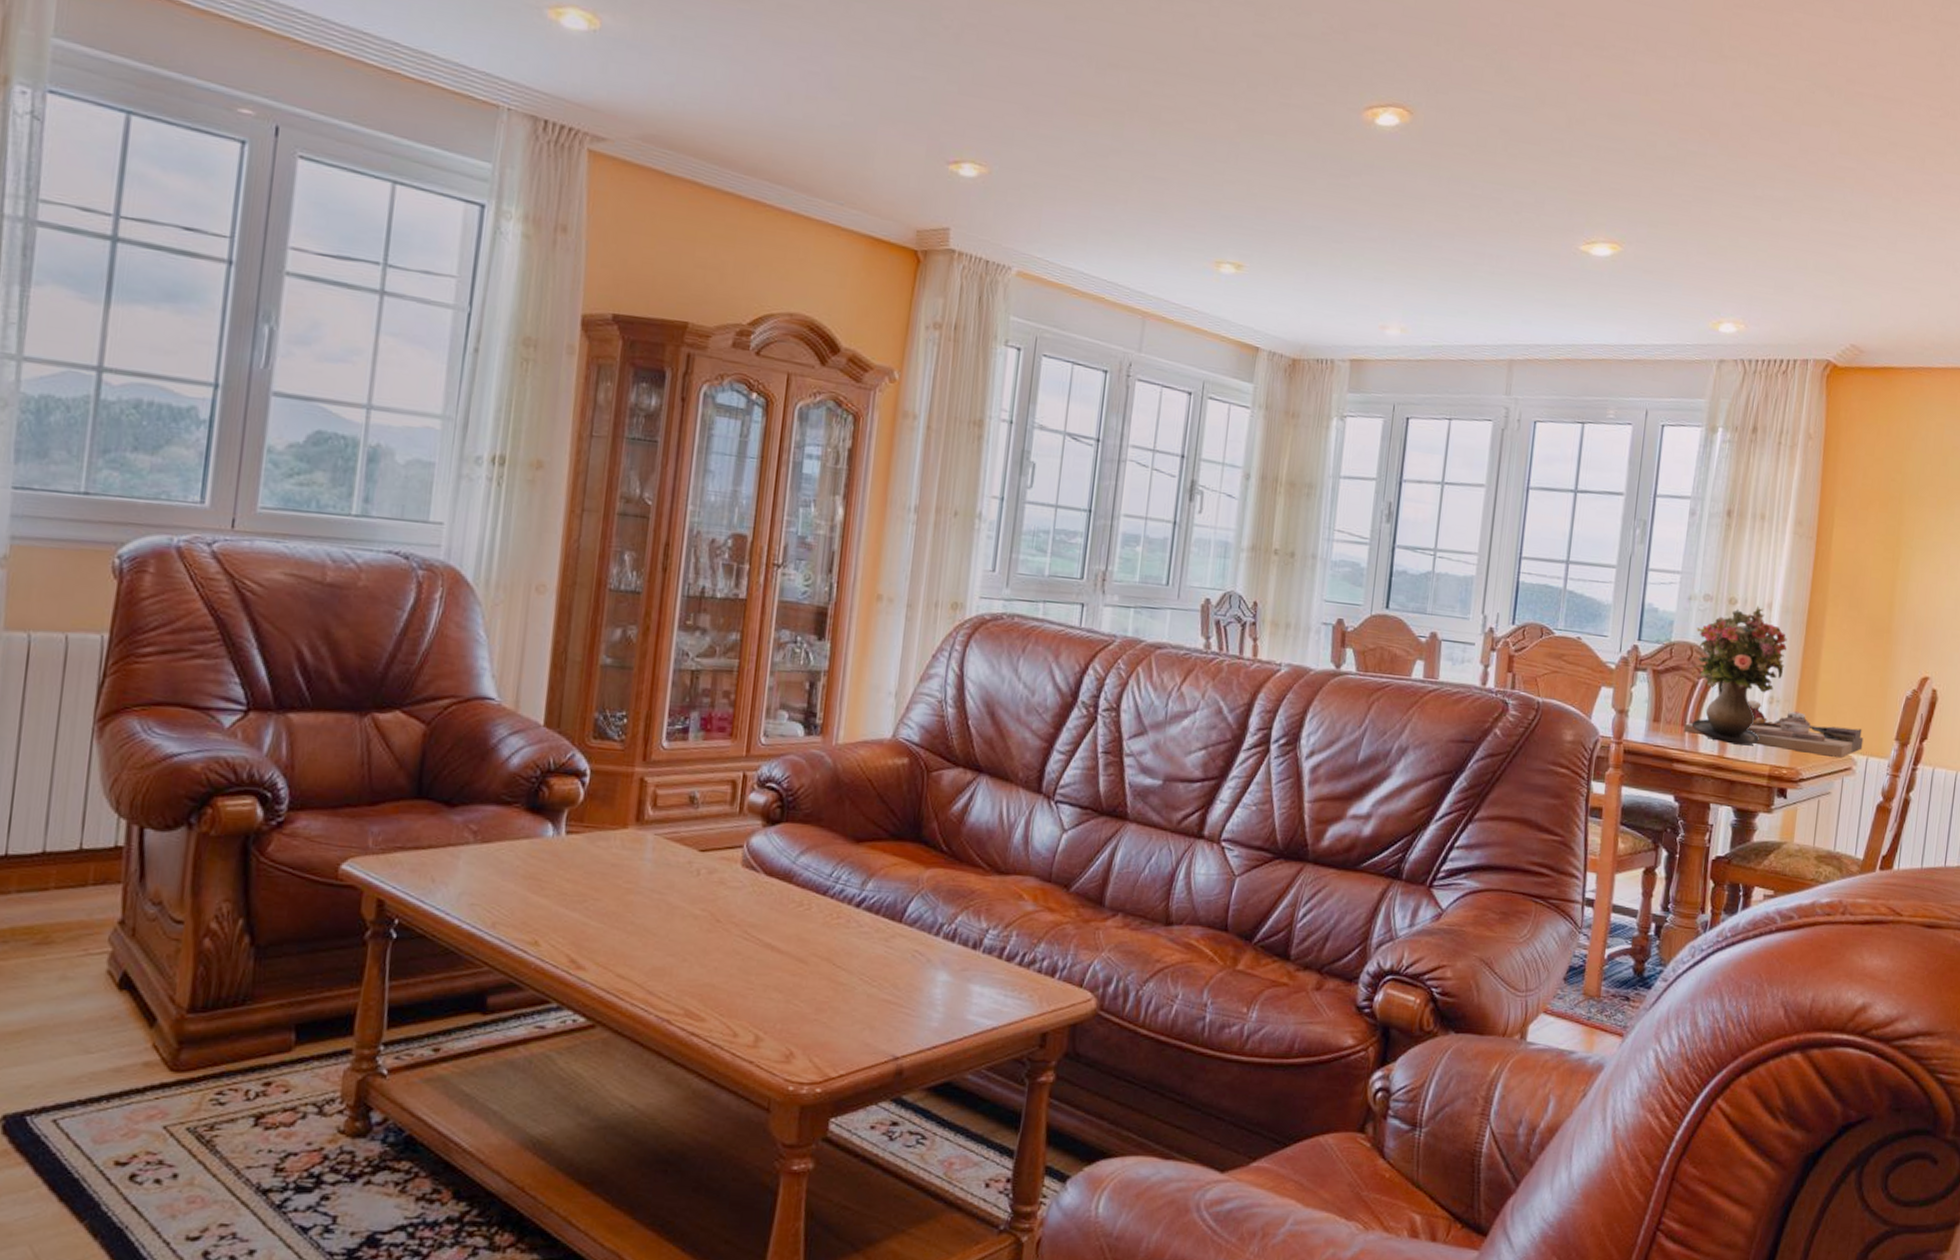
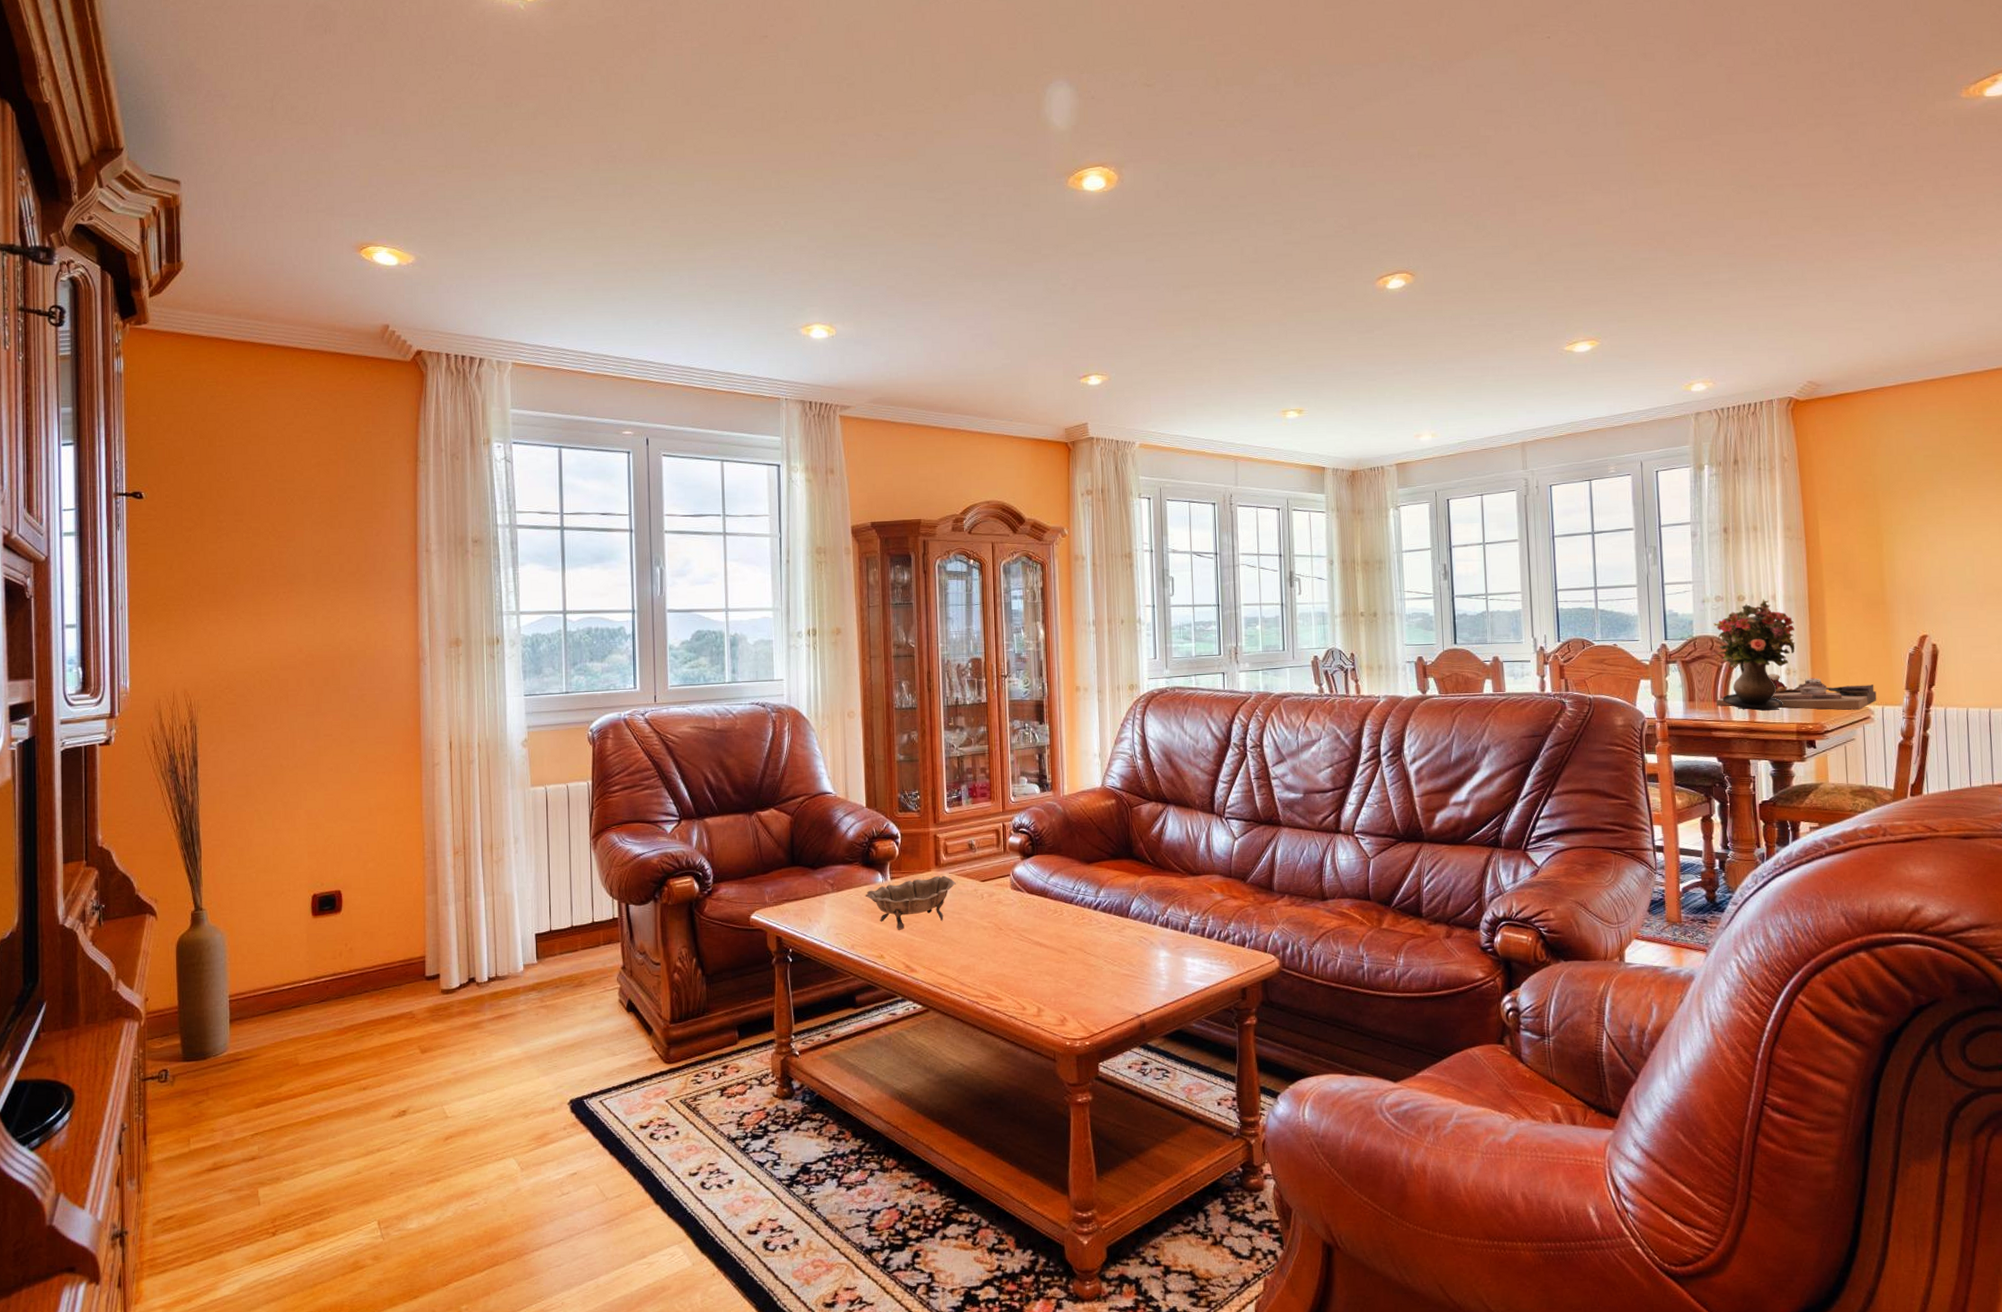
decorative bowl: none [523,836,663,908] -> present [865,875,956,930]

